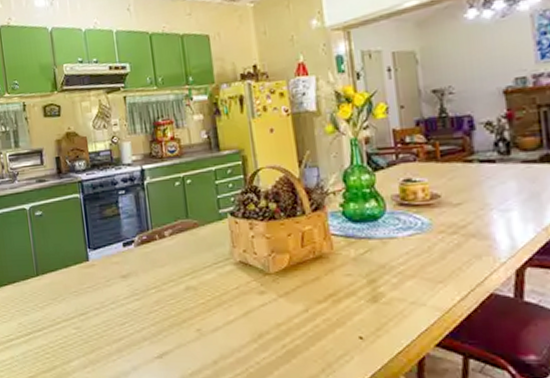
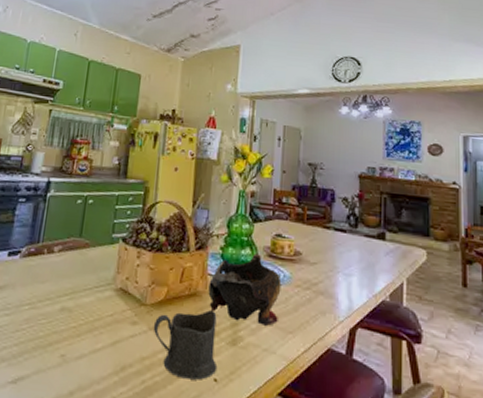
cup: none [282,271,361,339] -> present [153,310,218,380]
decorative bowl: none [334,204,423,278] -> present [208,254,282,326]

